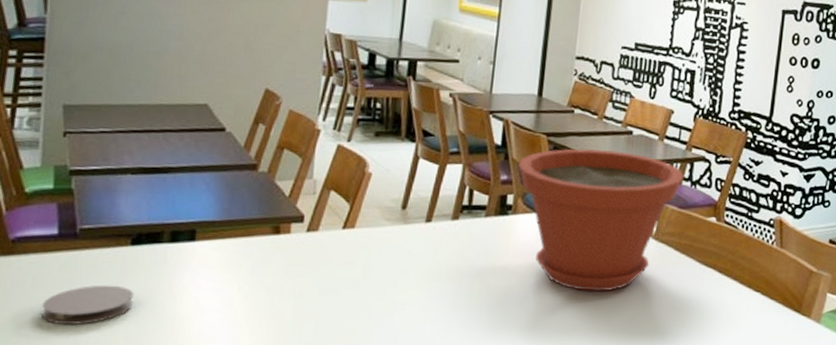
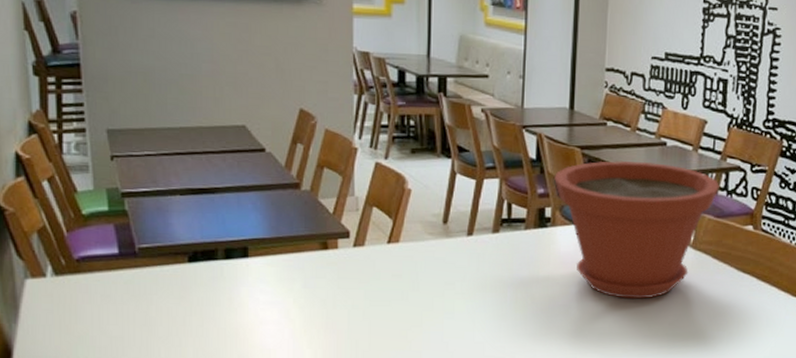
coaster: present [41,285,134,325] -> none [112,300,197,337]

